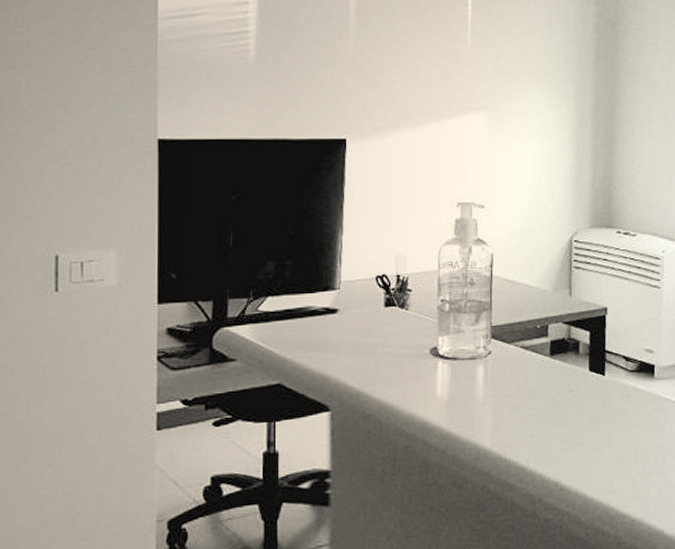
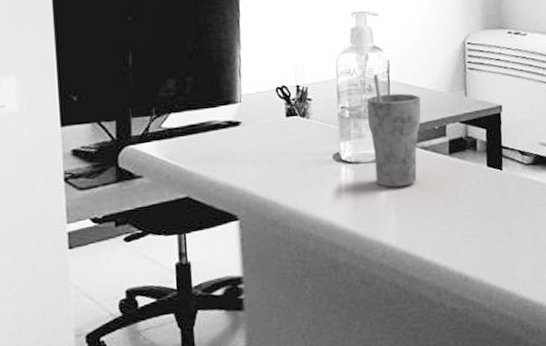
cup: none [467,268,523,386] -> present [367,75,421,187]

